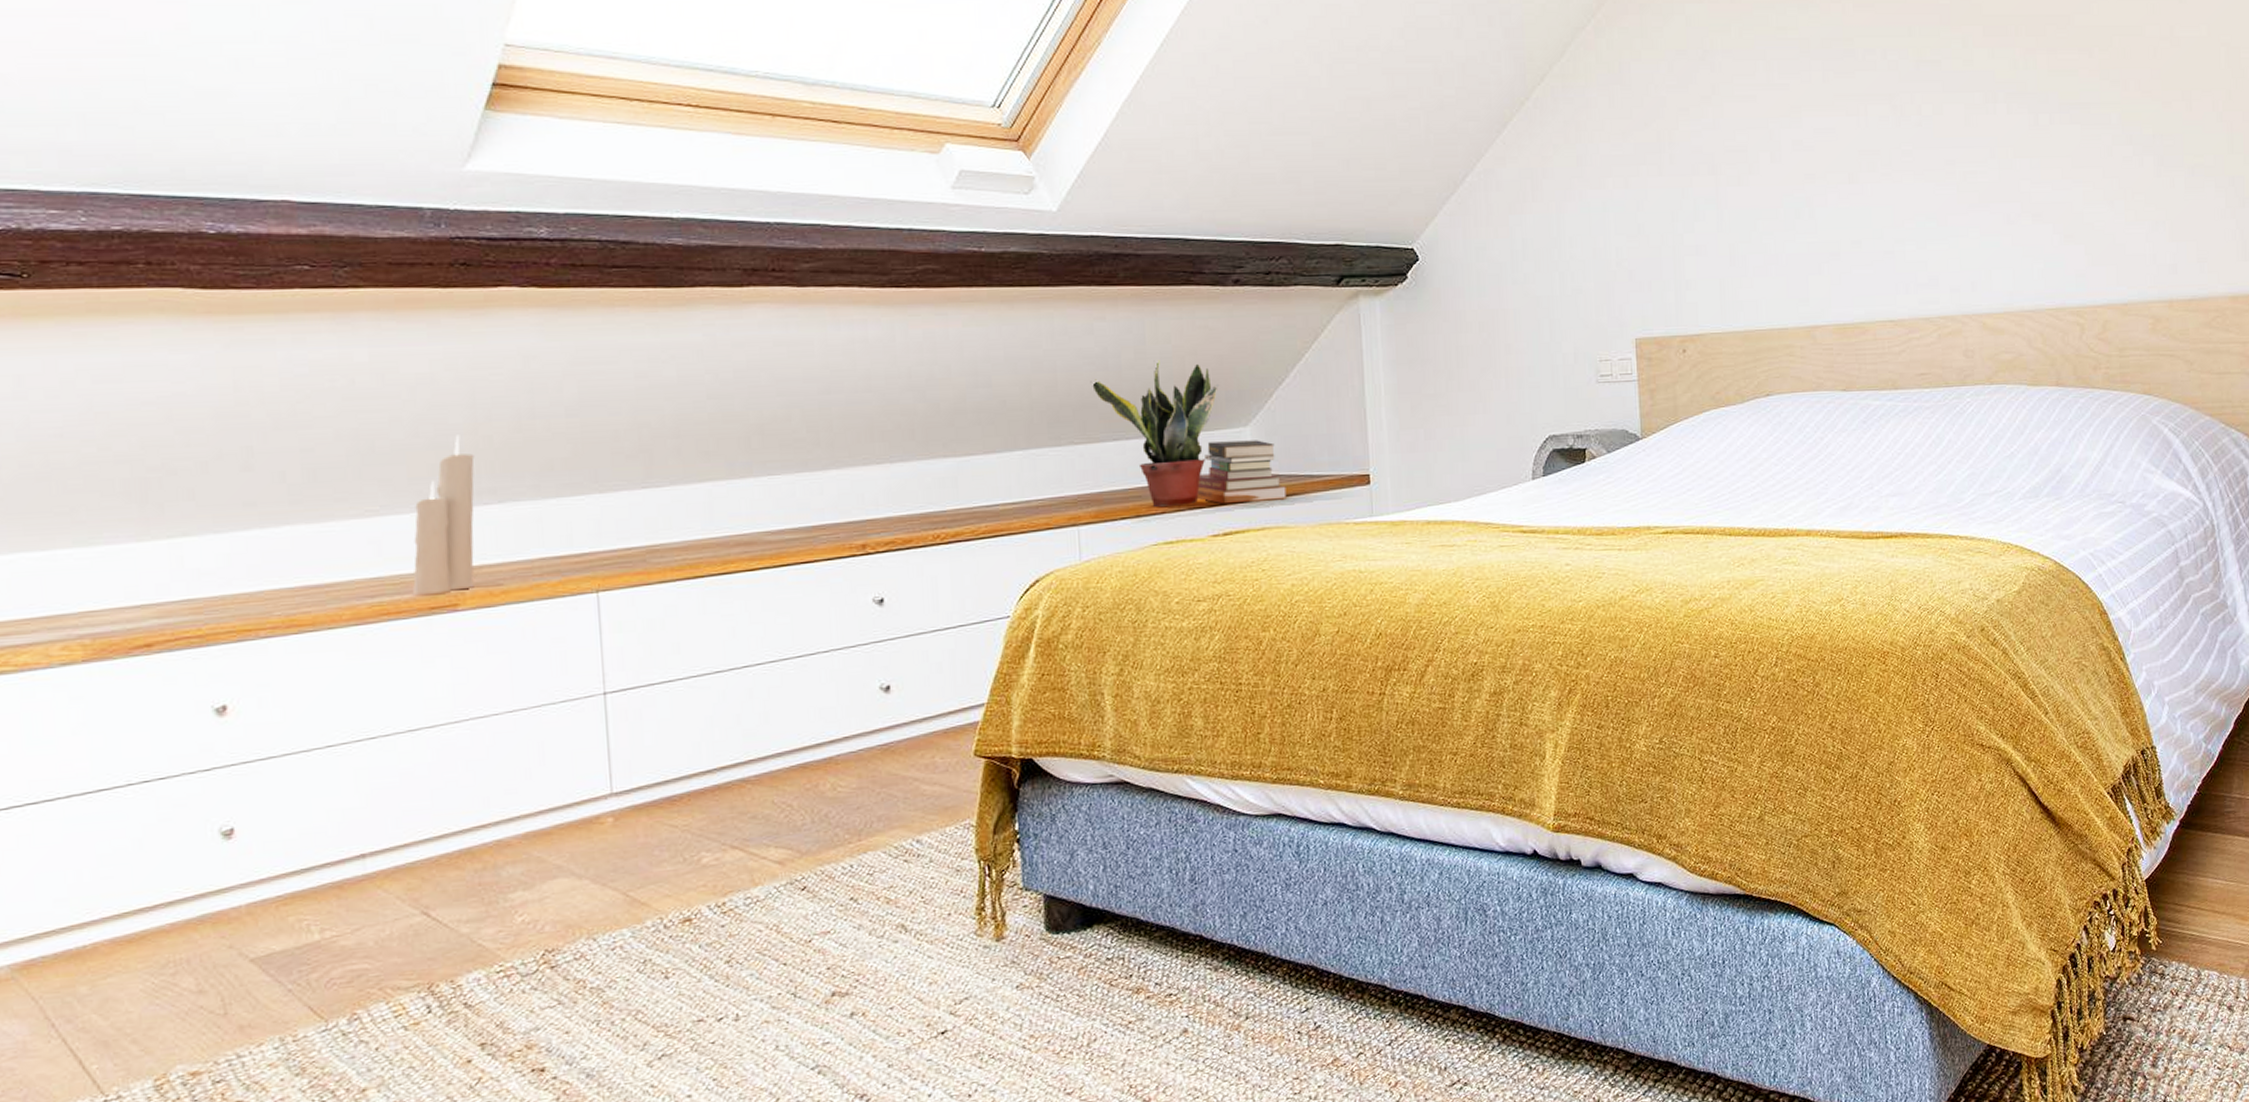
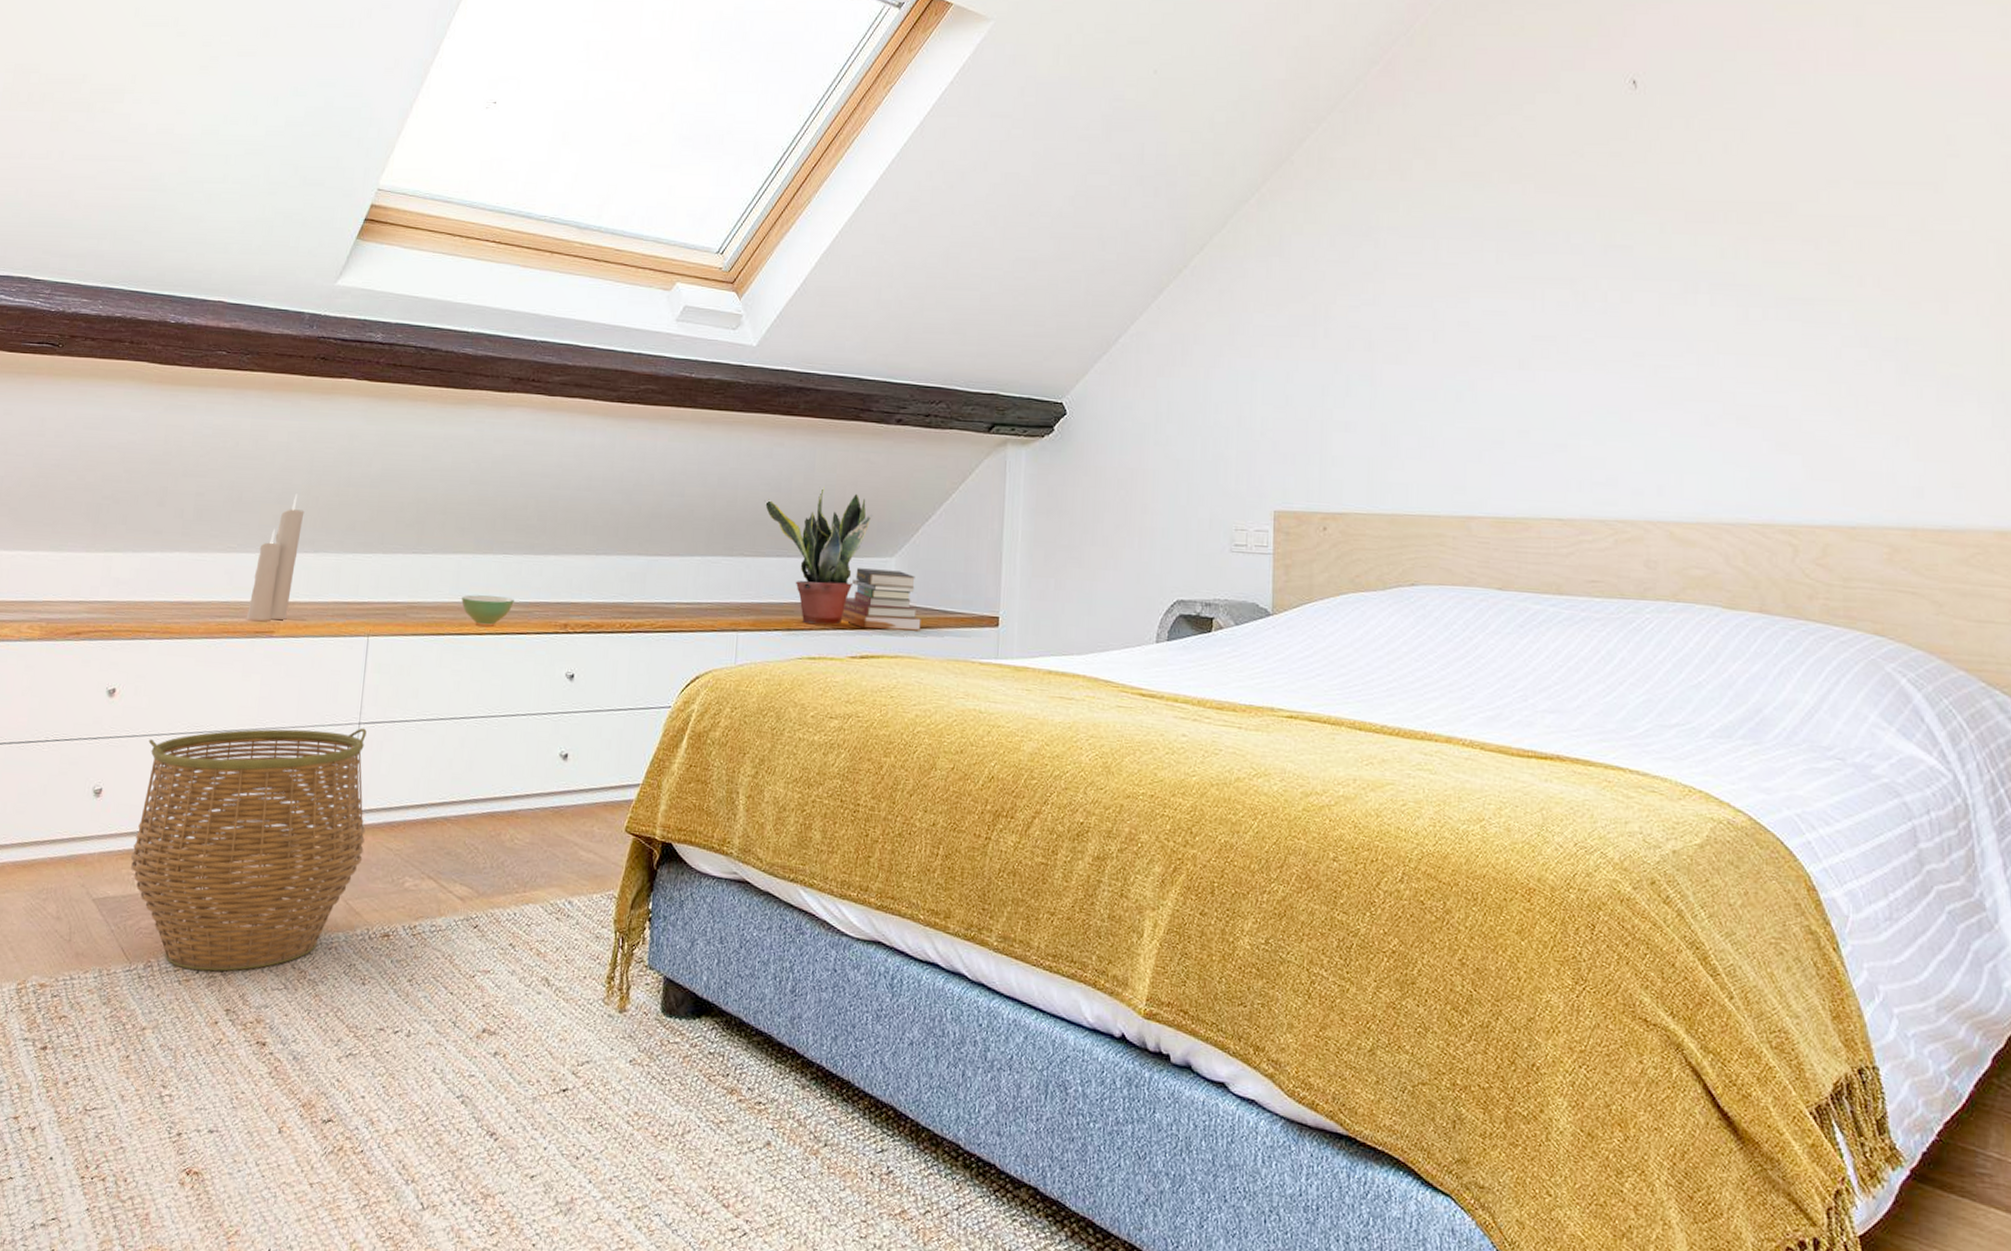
basket: none [294,697,639,1012] -> present [130,727,367,972]
bowl: none [719,524,793,562] -> present [461,595,515,628]

